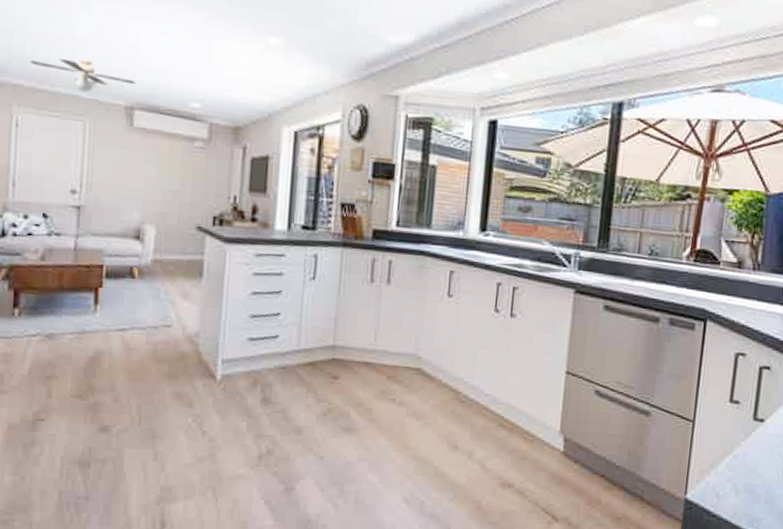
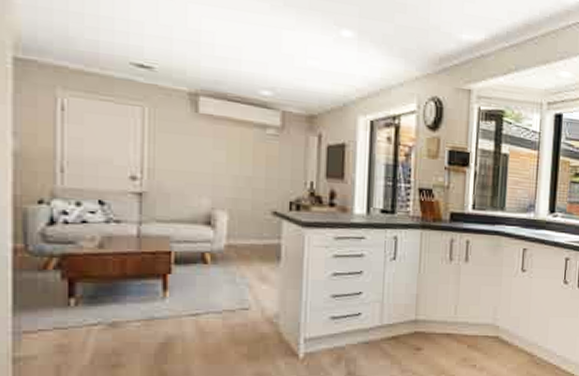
ceiling fan: present [30,58,137,92] -> none [75,41,201,77]

